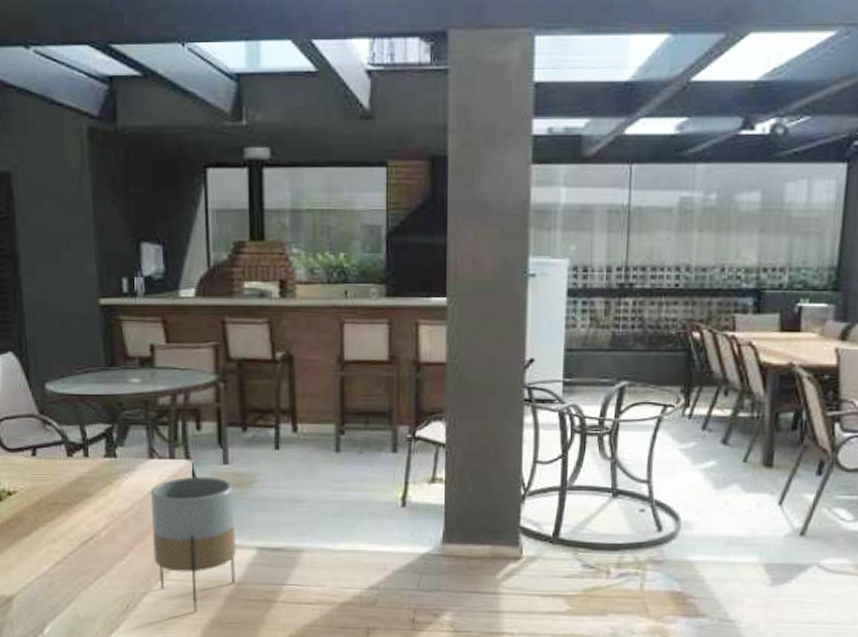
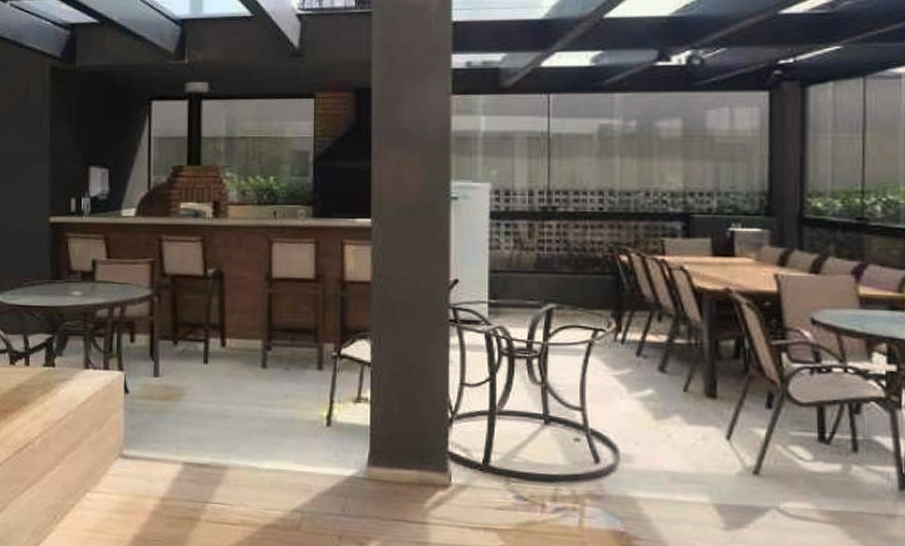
planter: present [150,476,237,612] -> none [82,388,164,527]

